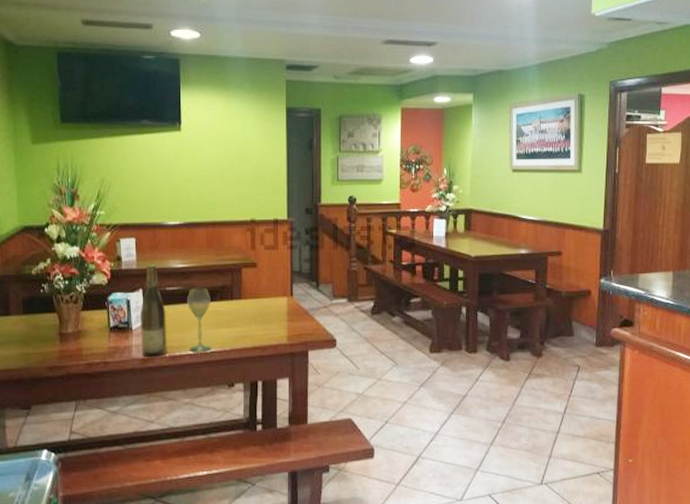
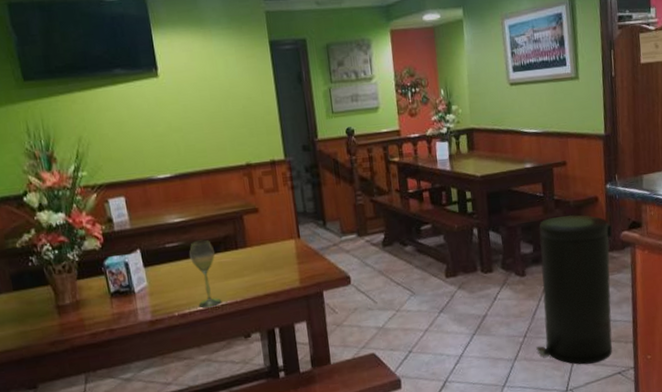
wine bottle: present [141,265,167,357] -> none [141,222,176,319]
pedal bin: none [514,305,603,459] -> present [536,214,613,365]

